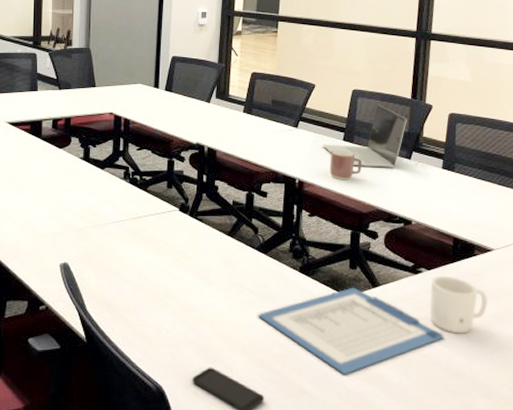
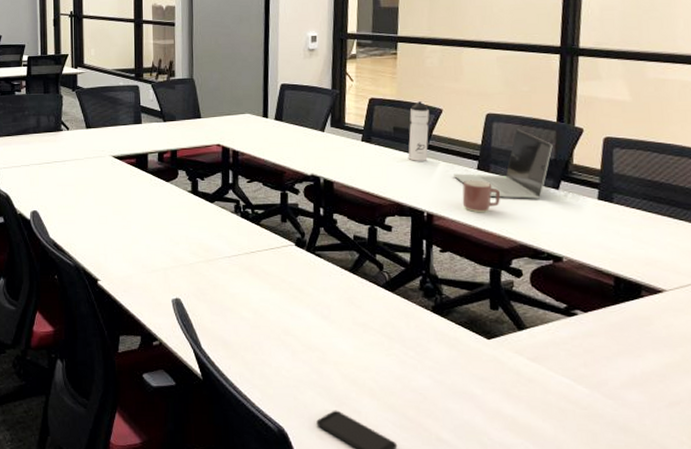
clipboard: present [258,287,444,375] -> none [387,329,607,425]
water bottle: none [284,77,304,132] -> present [408,101,429,161]
mug: present [429,275,488,334] -> none [587,318,661,385]

